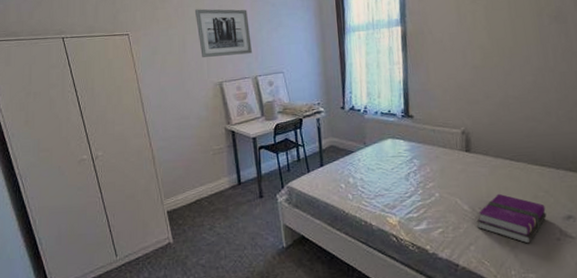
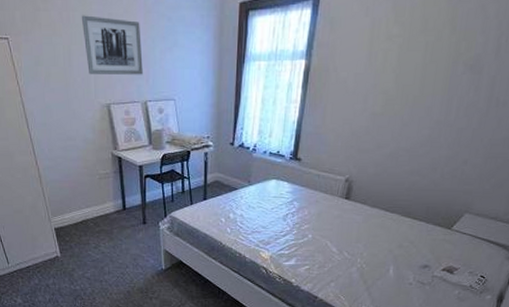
hardback book: present [476,193,547,244] -> none [341,240,407,285]

